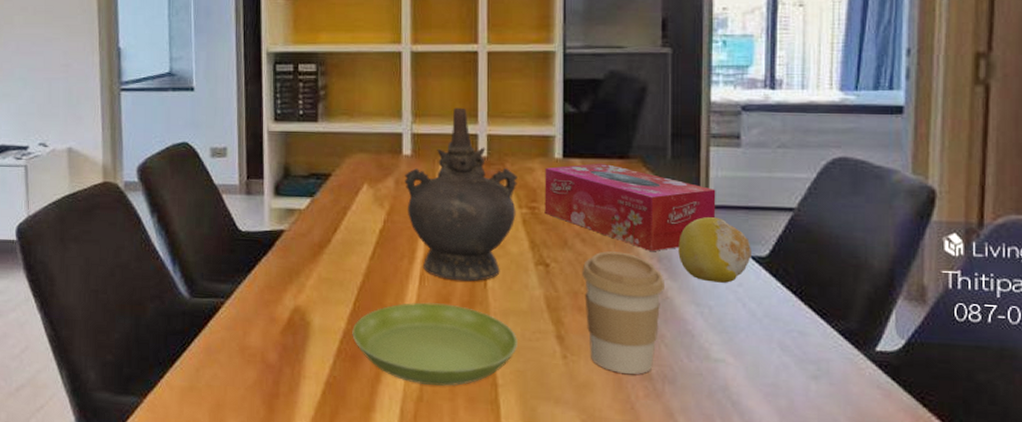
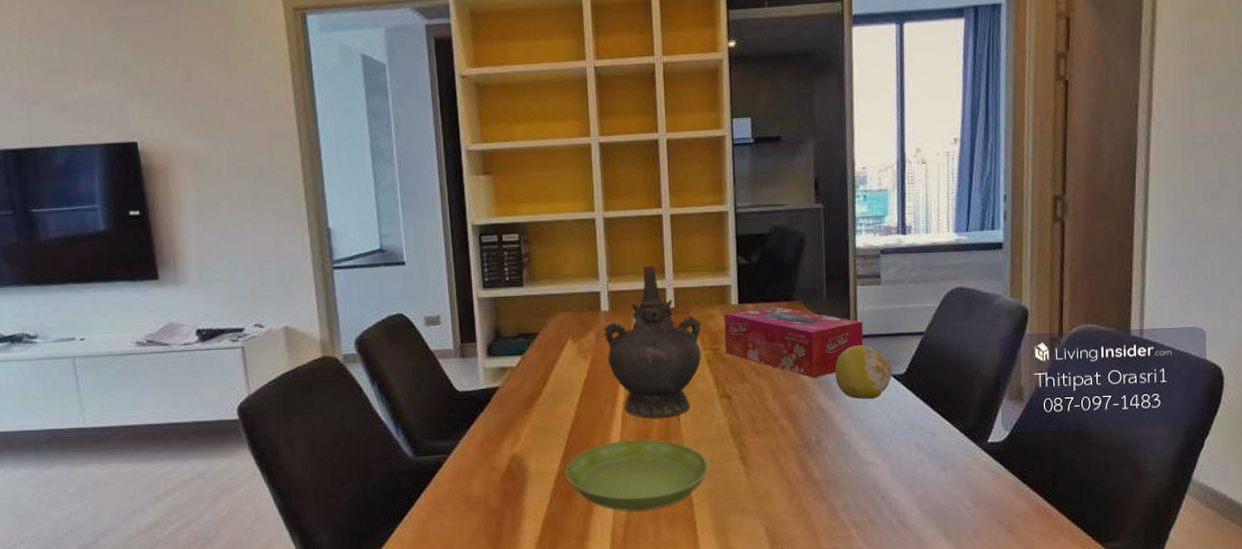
coffee cup: present [582,251,666,374] -> none [758,381,826,483]

